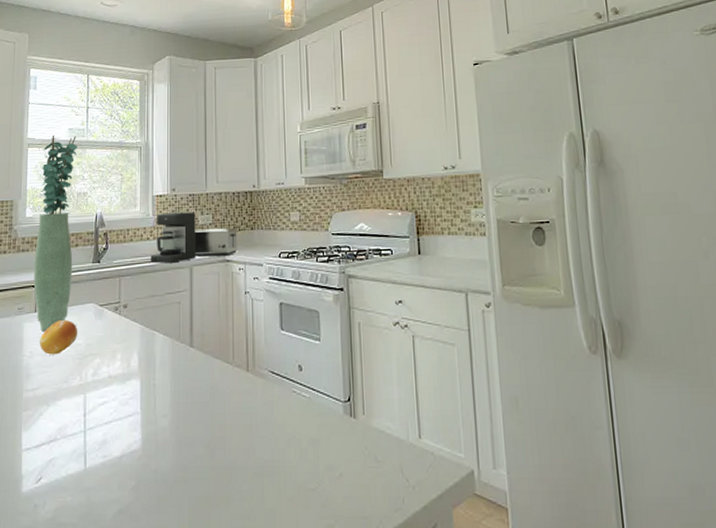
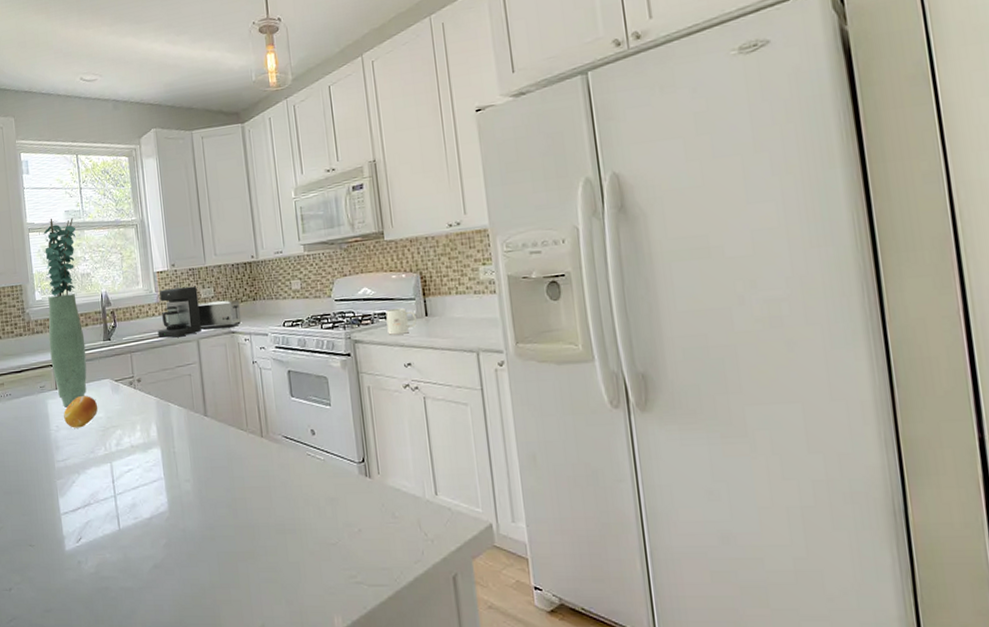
mug: none [380,245,410,272] -> present [385,307,417,335]

